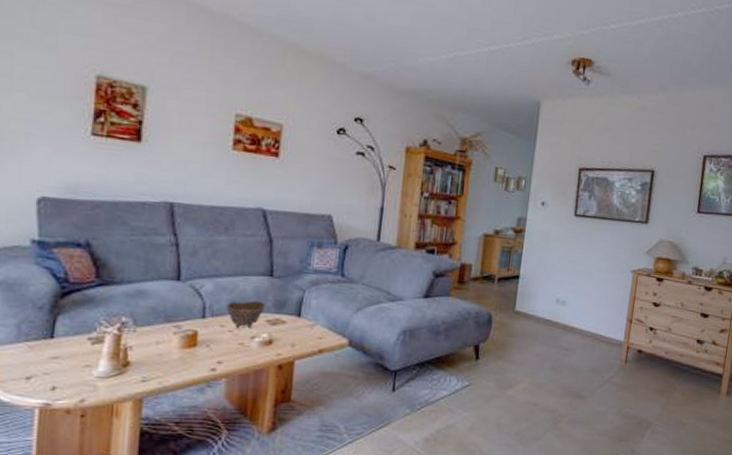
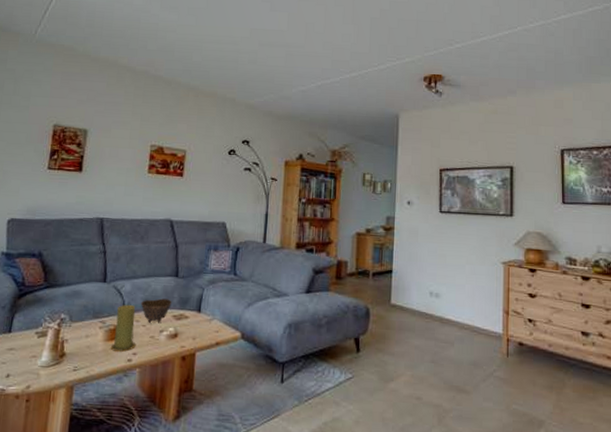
candle: none [188,307,222,360] -> present [110,305,136,352]

